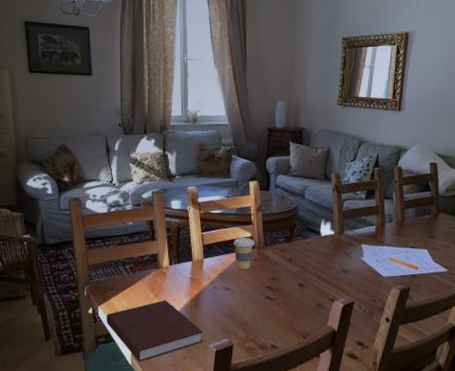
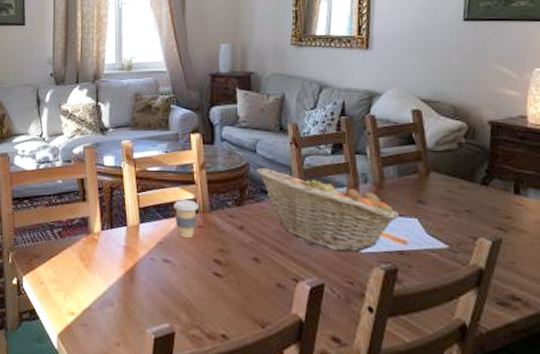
notebook: present [106,300,203,362] -> none [31,272,139,347]
fruit basket: none [304,211,414,276] -> present [257,168,400,251]

